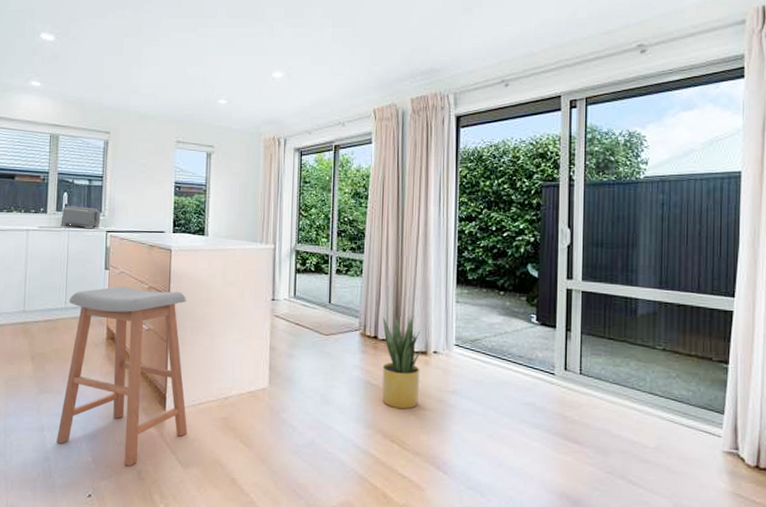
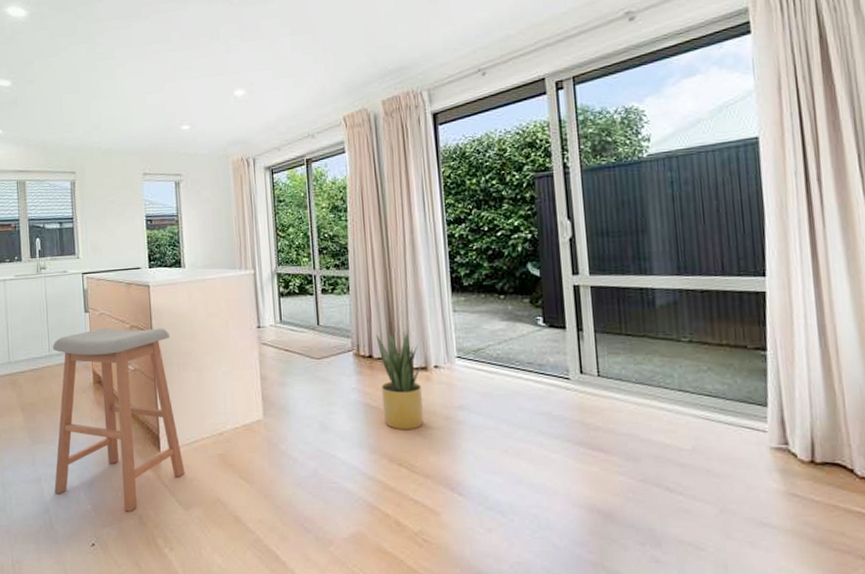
toaster: present [61,206,101,229] -> none [36,250,76,273]

